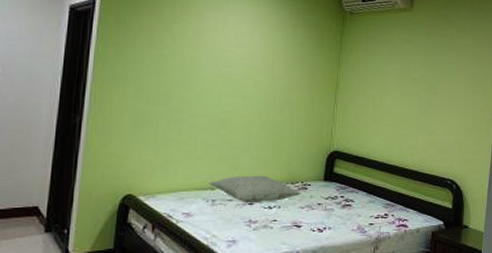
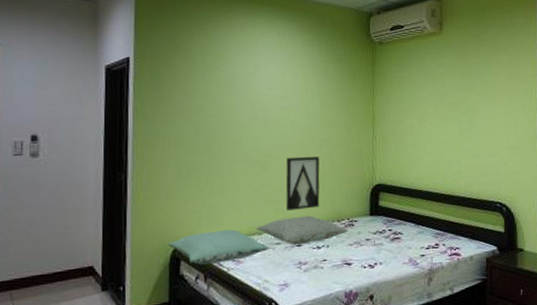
pillow: none [118,182,221,214] -> present [168,229,270,265]
wall art: none [242,116,279,169] -> present [285,156,320,211]

